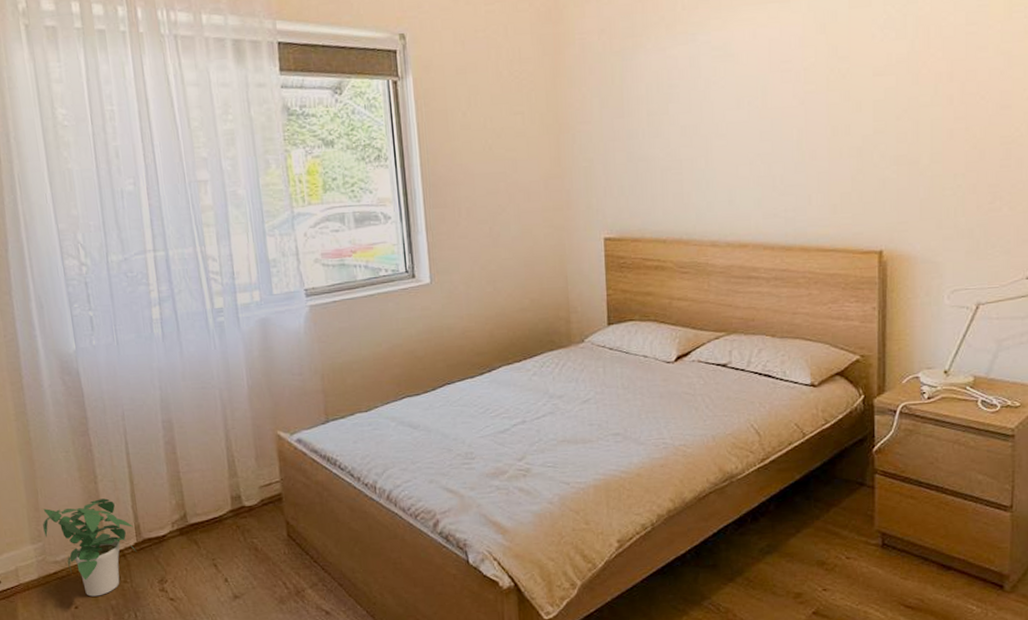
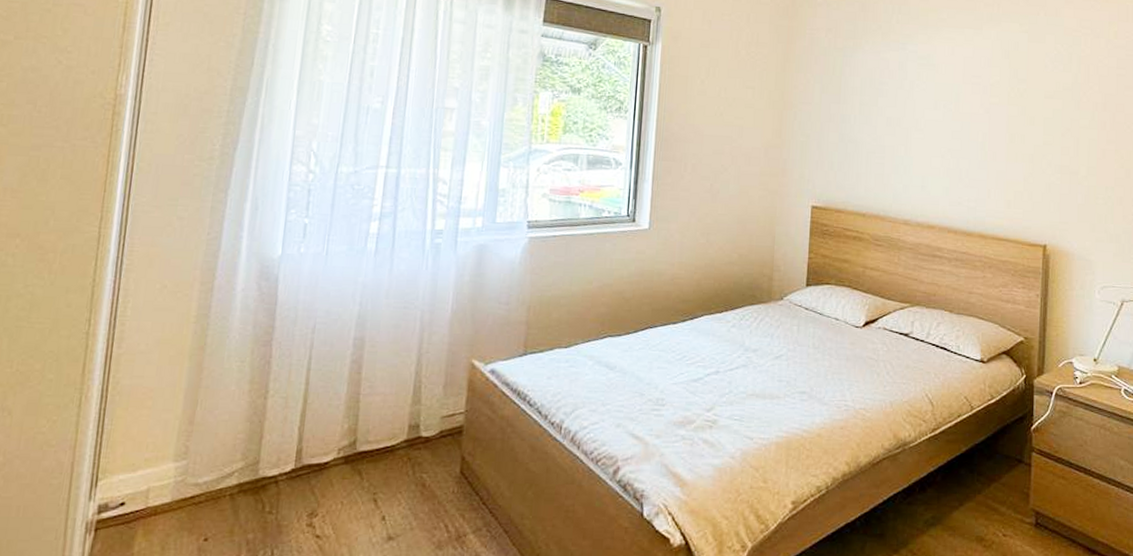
potted plant: present [43,498,137,597] -> none [192,416,295,528]

